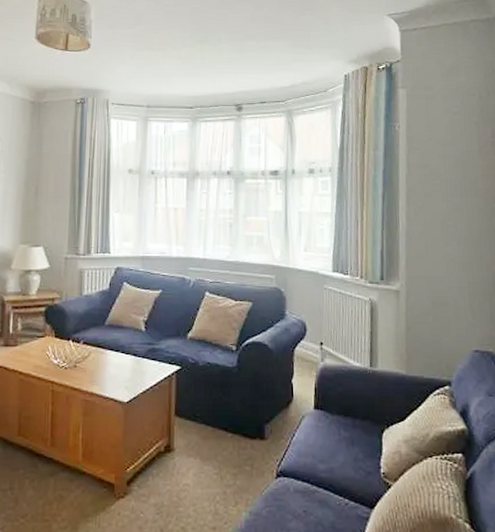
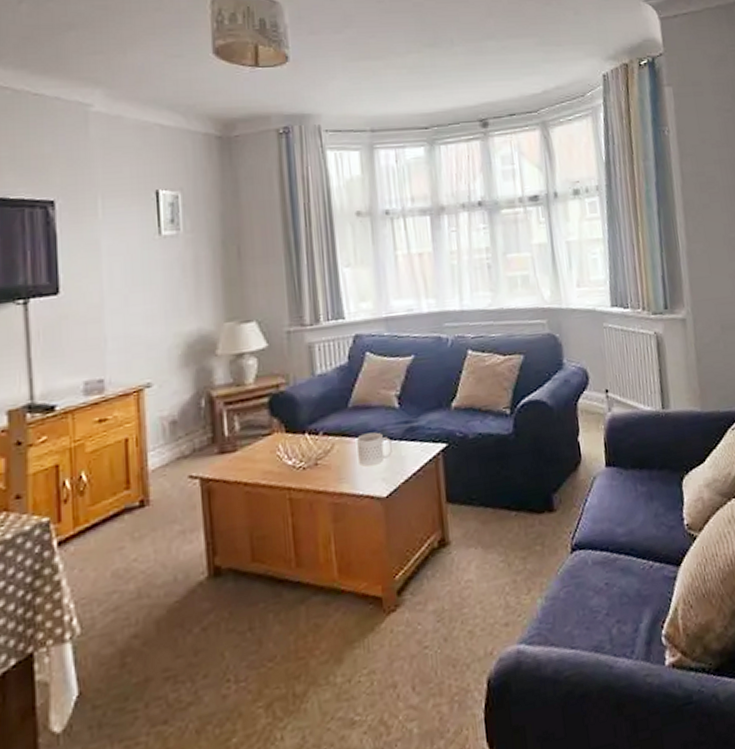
mug: none [108,348,137,376] -> present [357,432,393,468]

